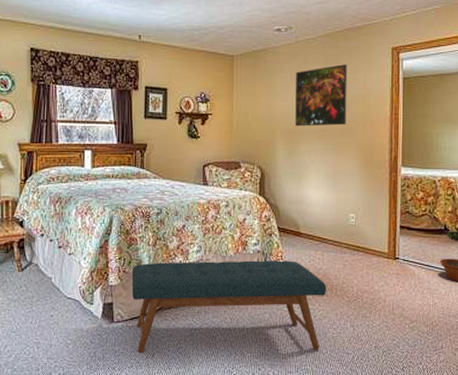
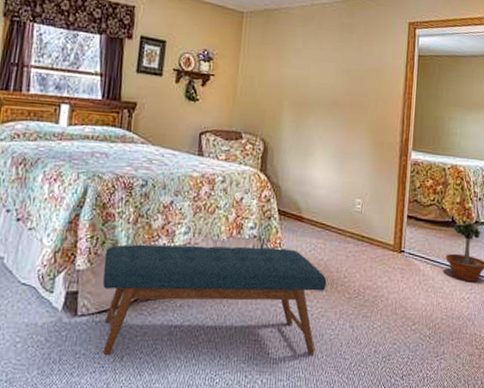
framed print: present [295,64,348,127] -> none [304,34,363,101]

